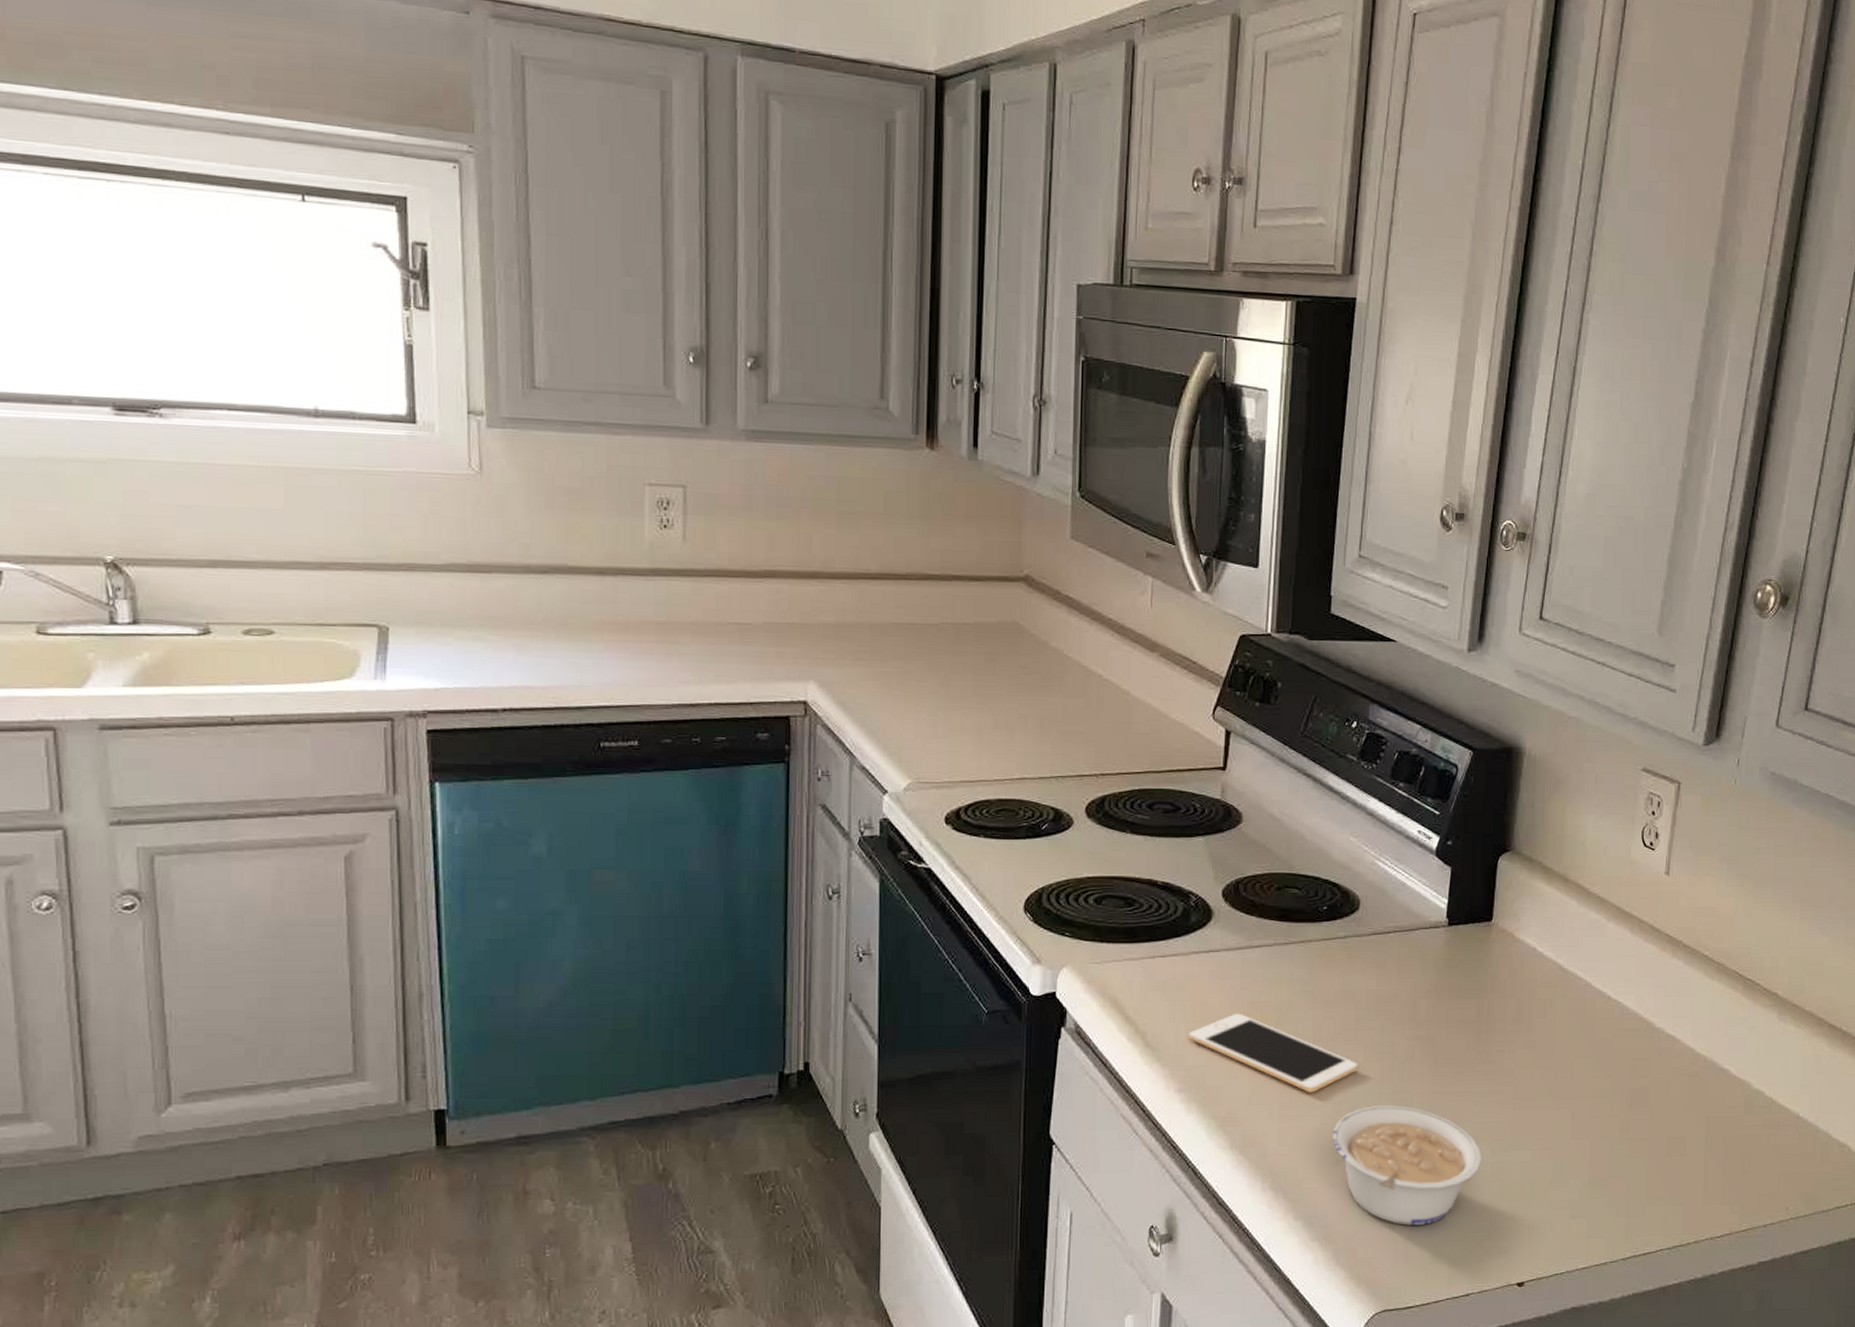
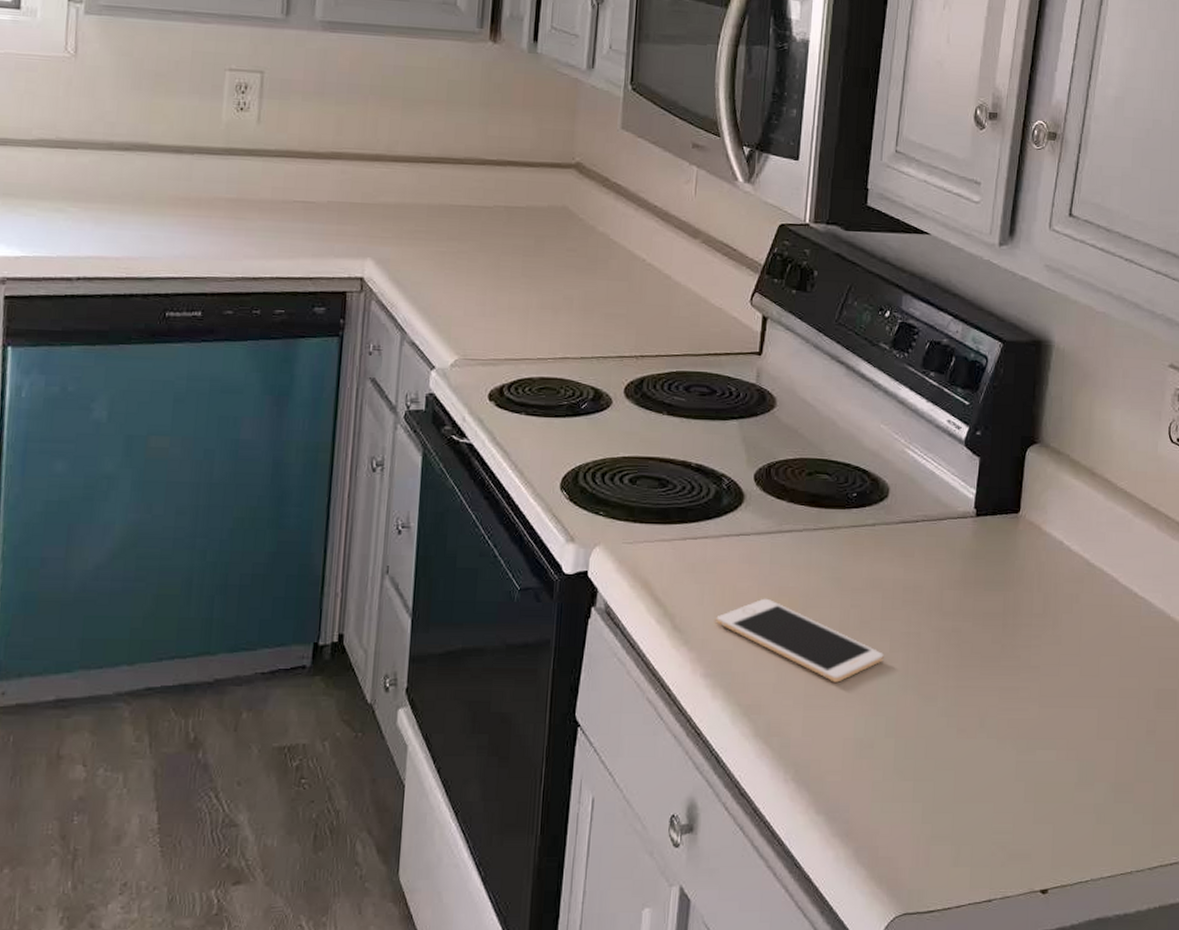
legume: present [1331,1105,1482,1225] -> none [855,698,1006,824]

